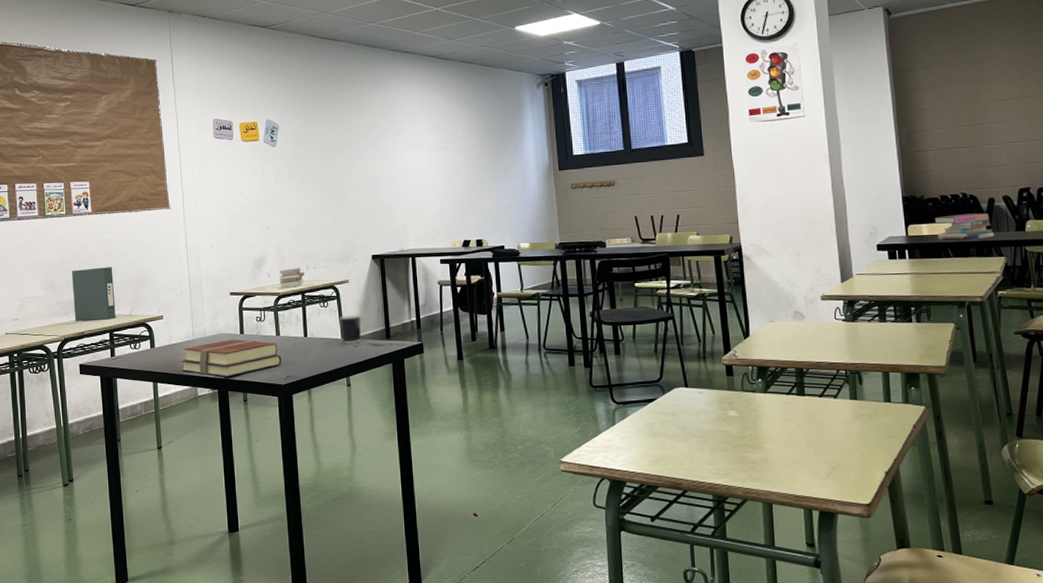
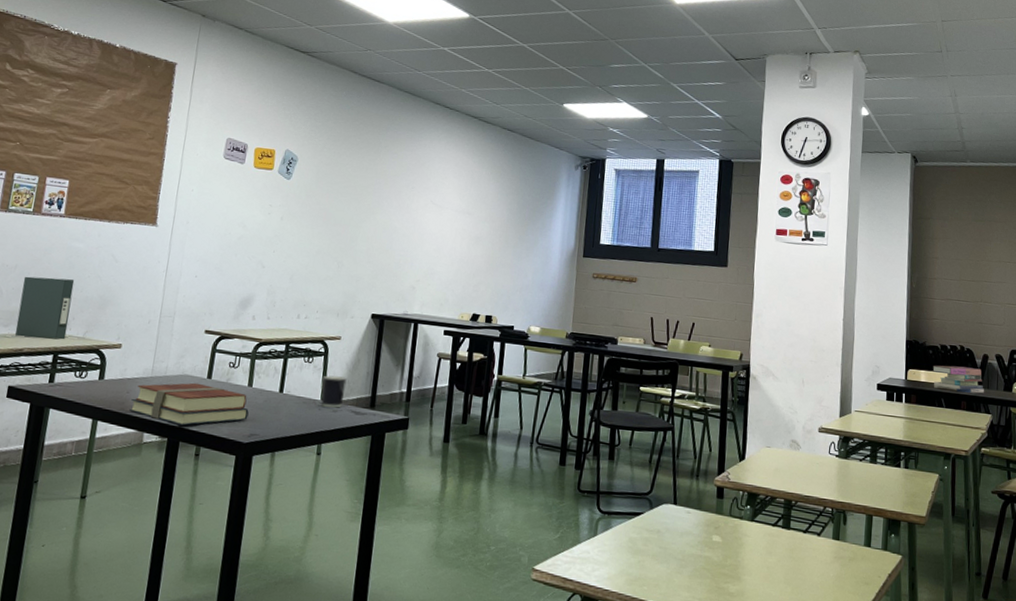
books: present [278,267,305,289] -> none [261,313,294,337]

